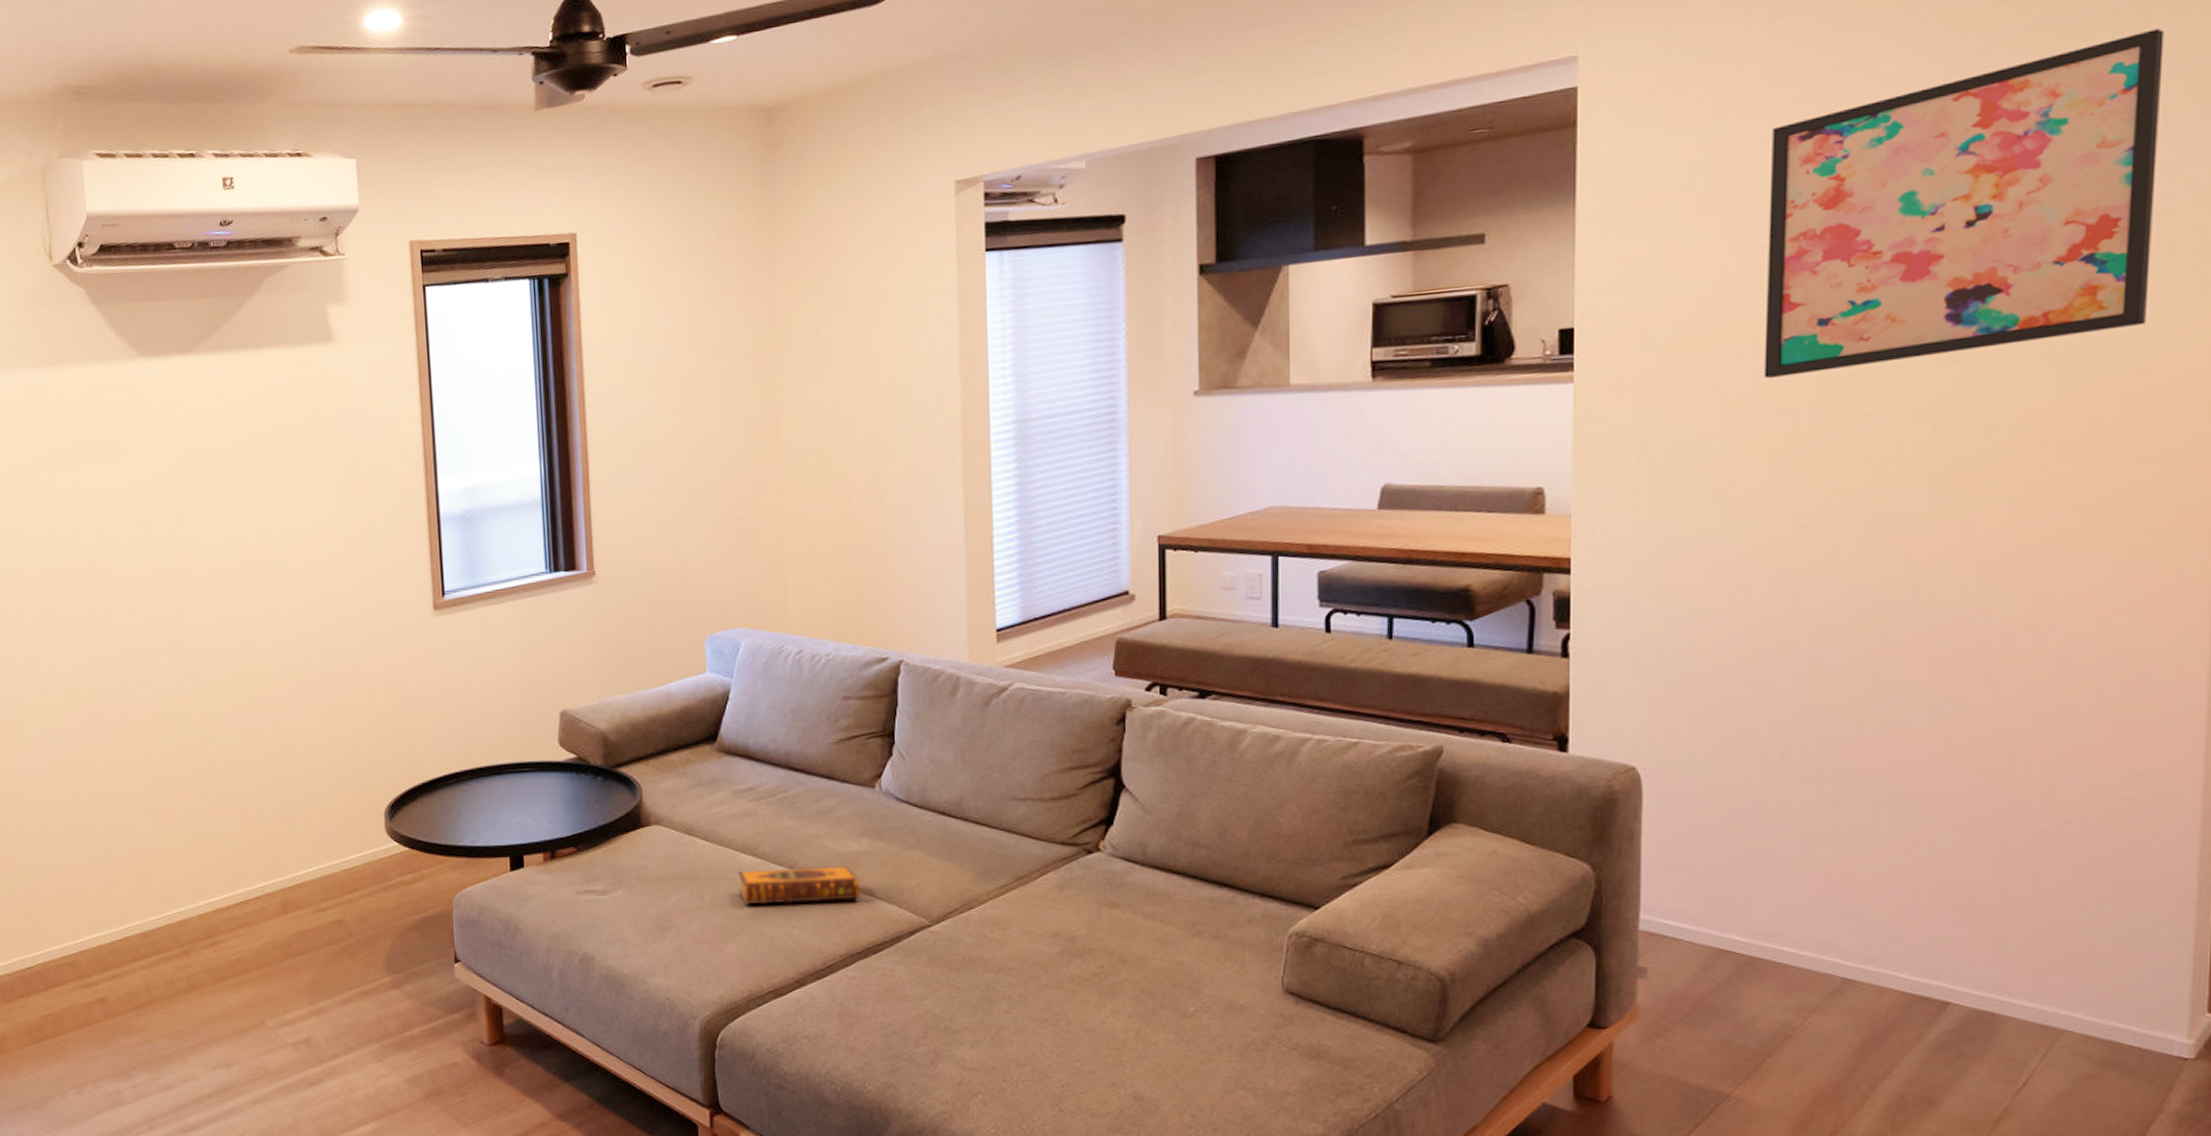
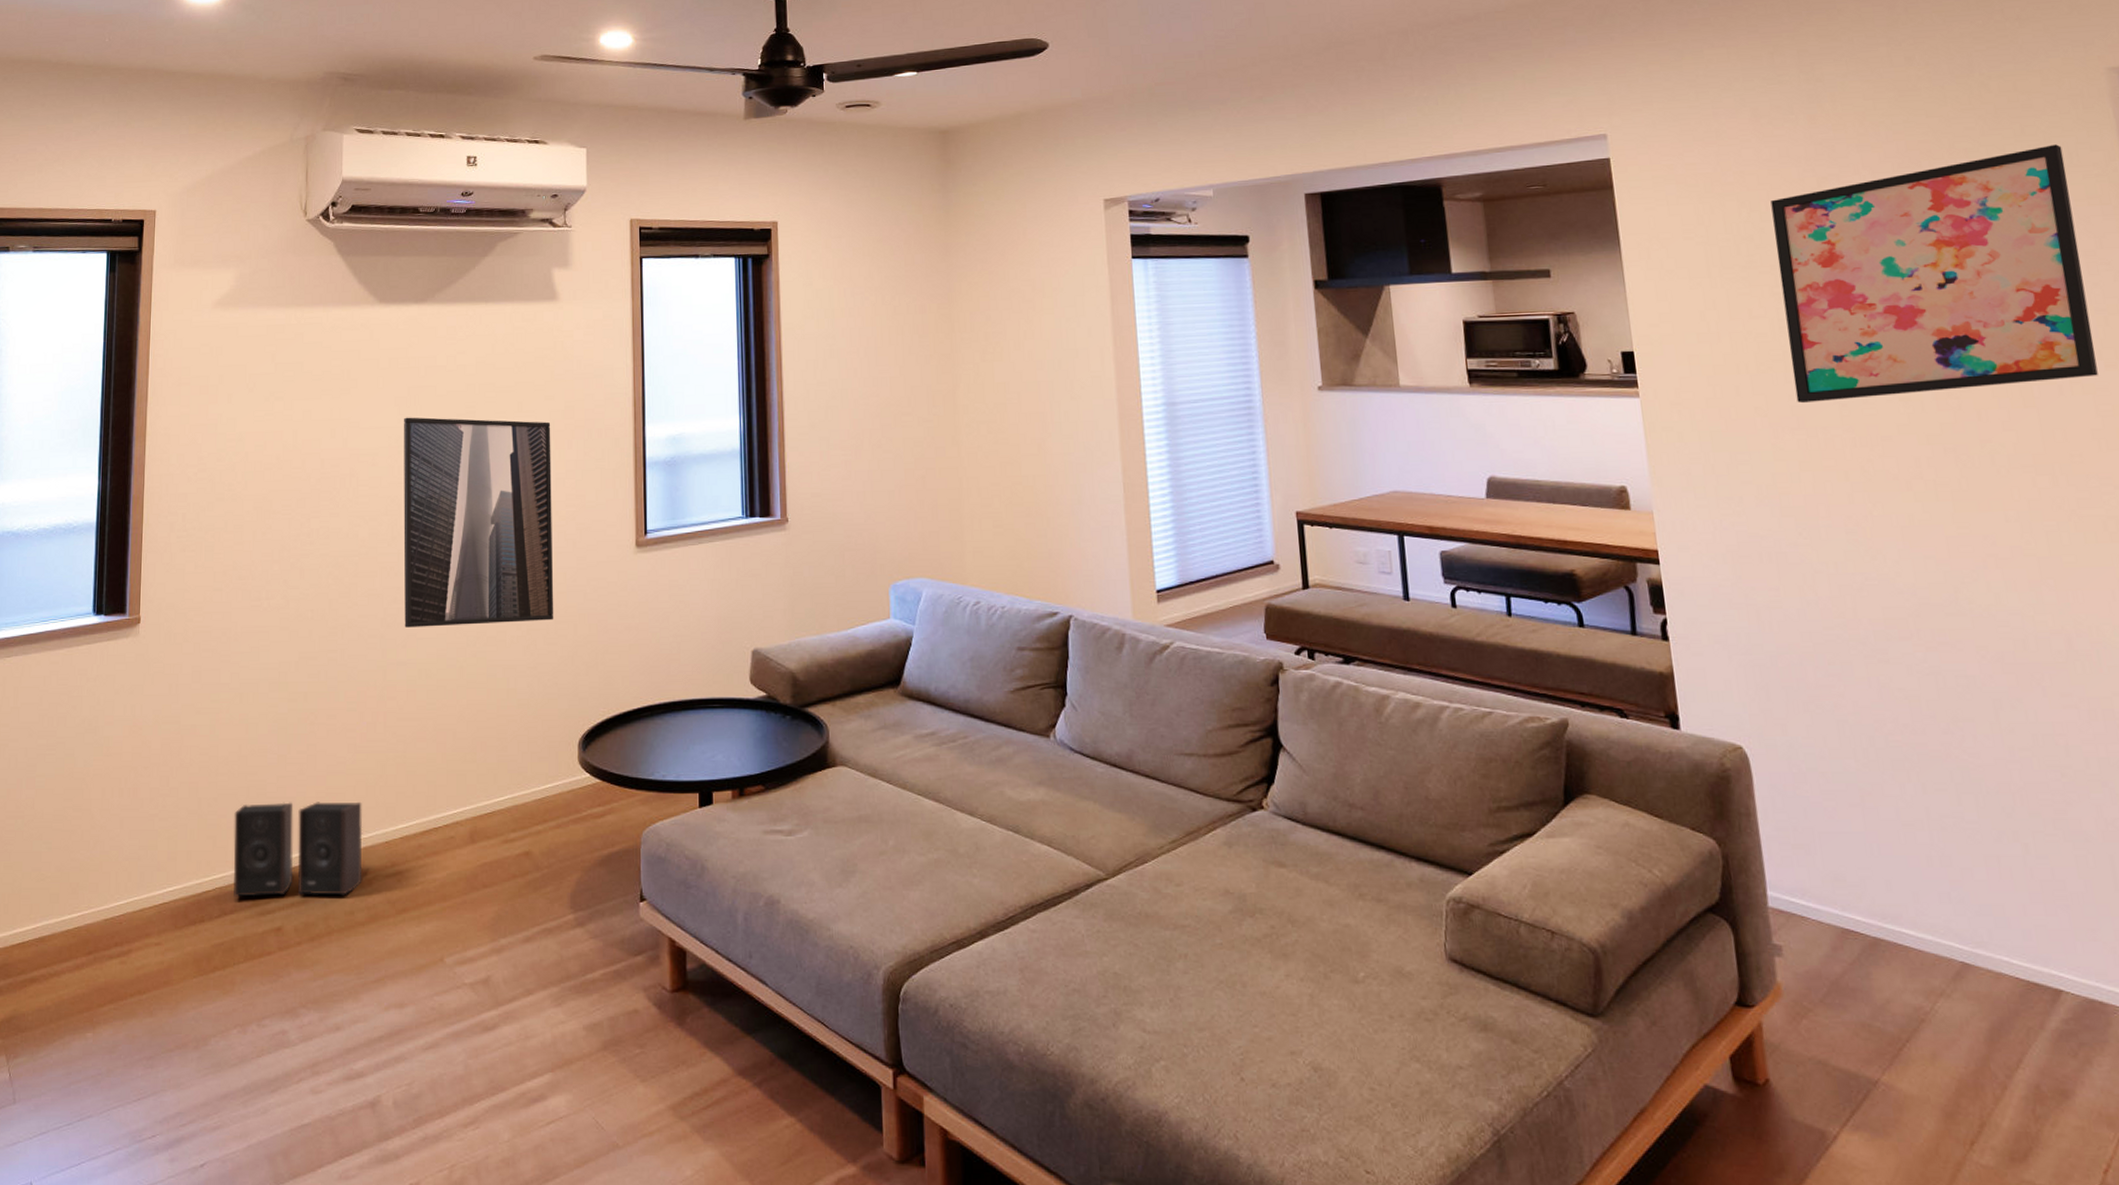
speaker: none [48,878,179,972] -> present [233,801,363,897]
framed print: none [179,479,352,705] -> present [403,417,554,628]
hardback book: present [737,866,861,905] -> none [920,814,1039,851]

